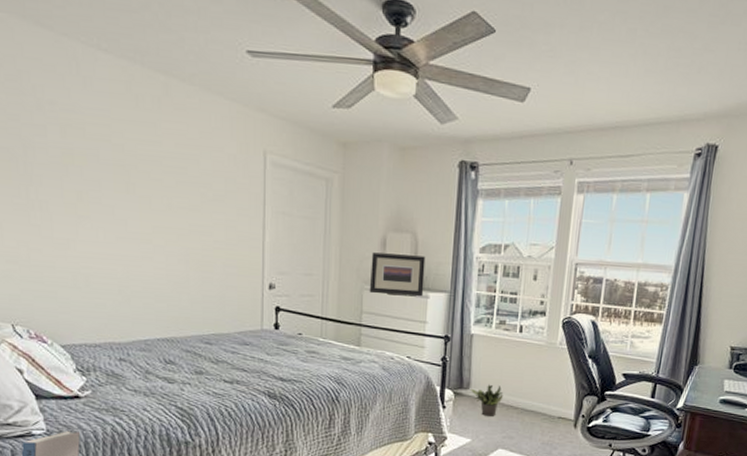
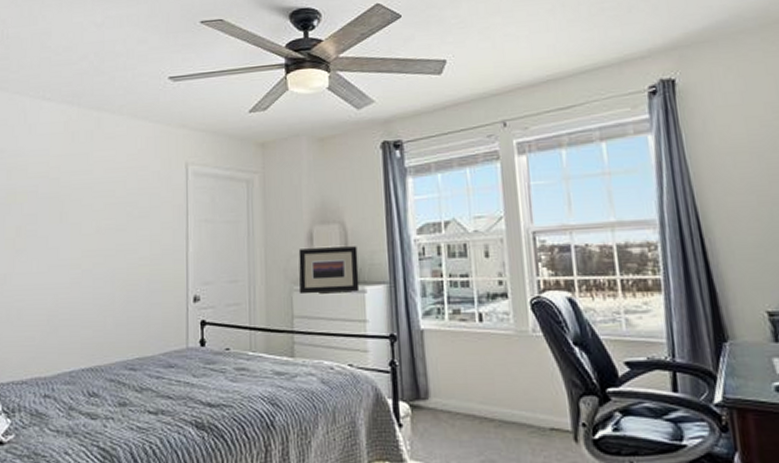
potted plant: present [469,384,504,416] -> none [429,390,473,434]

